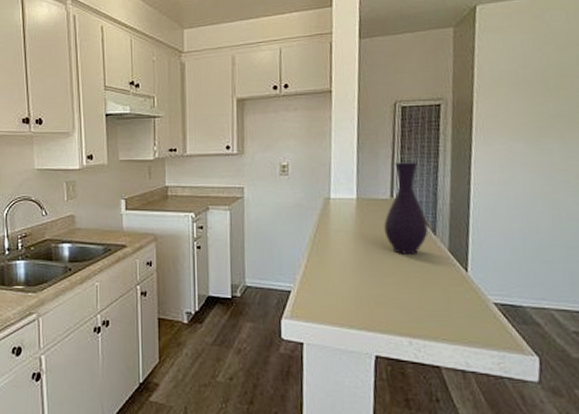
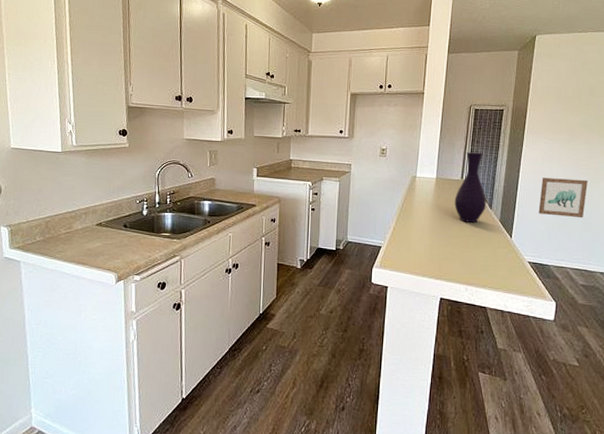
wall art: none [501,189,569,241] -> present [538,178,588,218]

